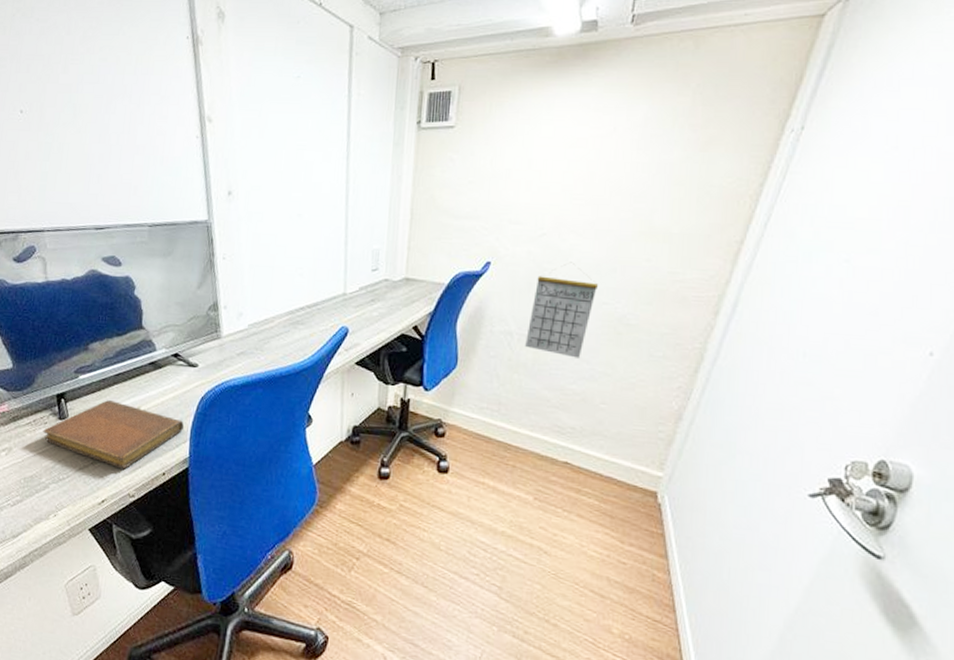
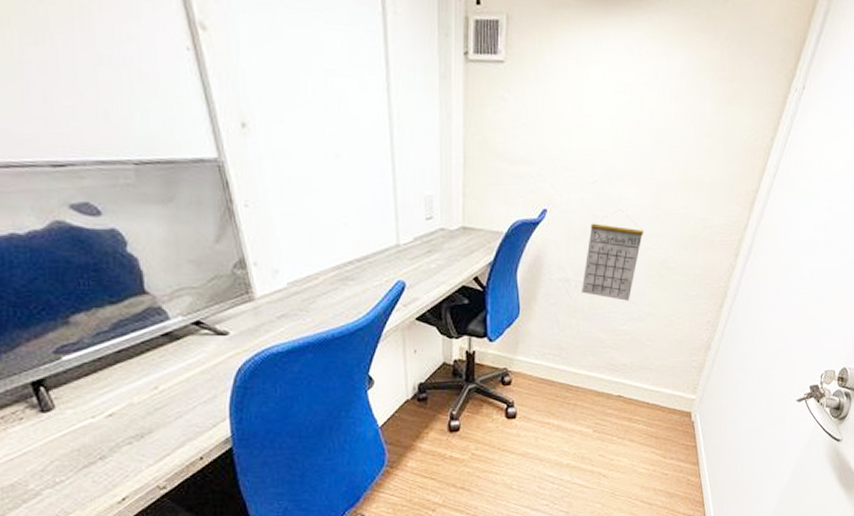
notebook: present [43,400,184,469] -> none [18,383,219,460]

